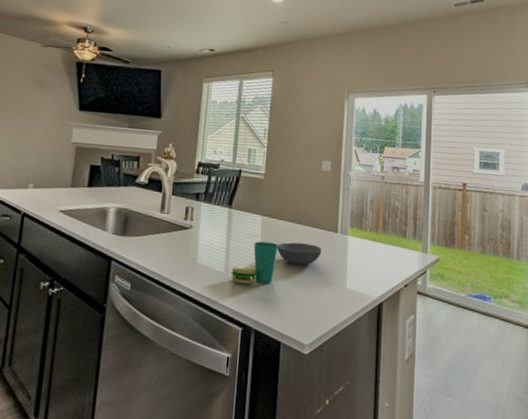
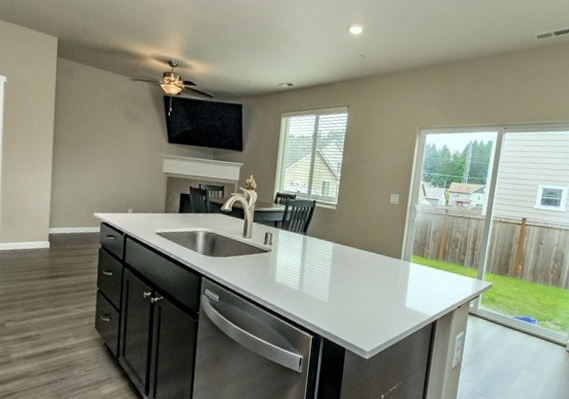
cup: present [230,241,279,285] -> none [304,264,347,301]
bowl: present [277,242,322,265] -> none [346,266,386,287]

